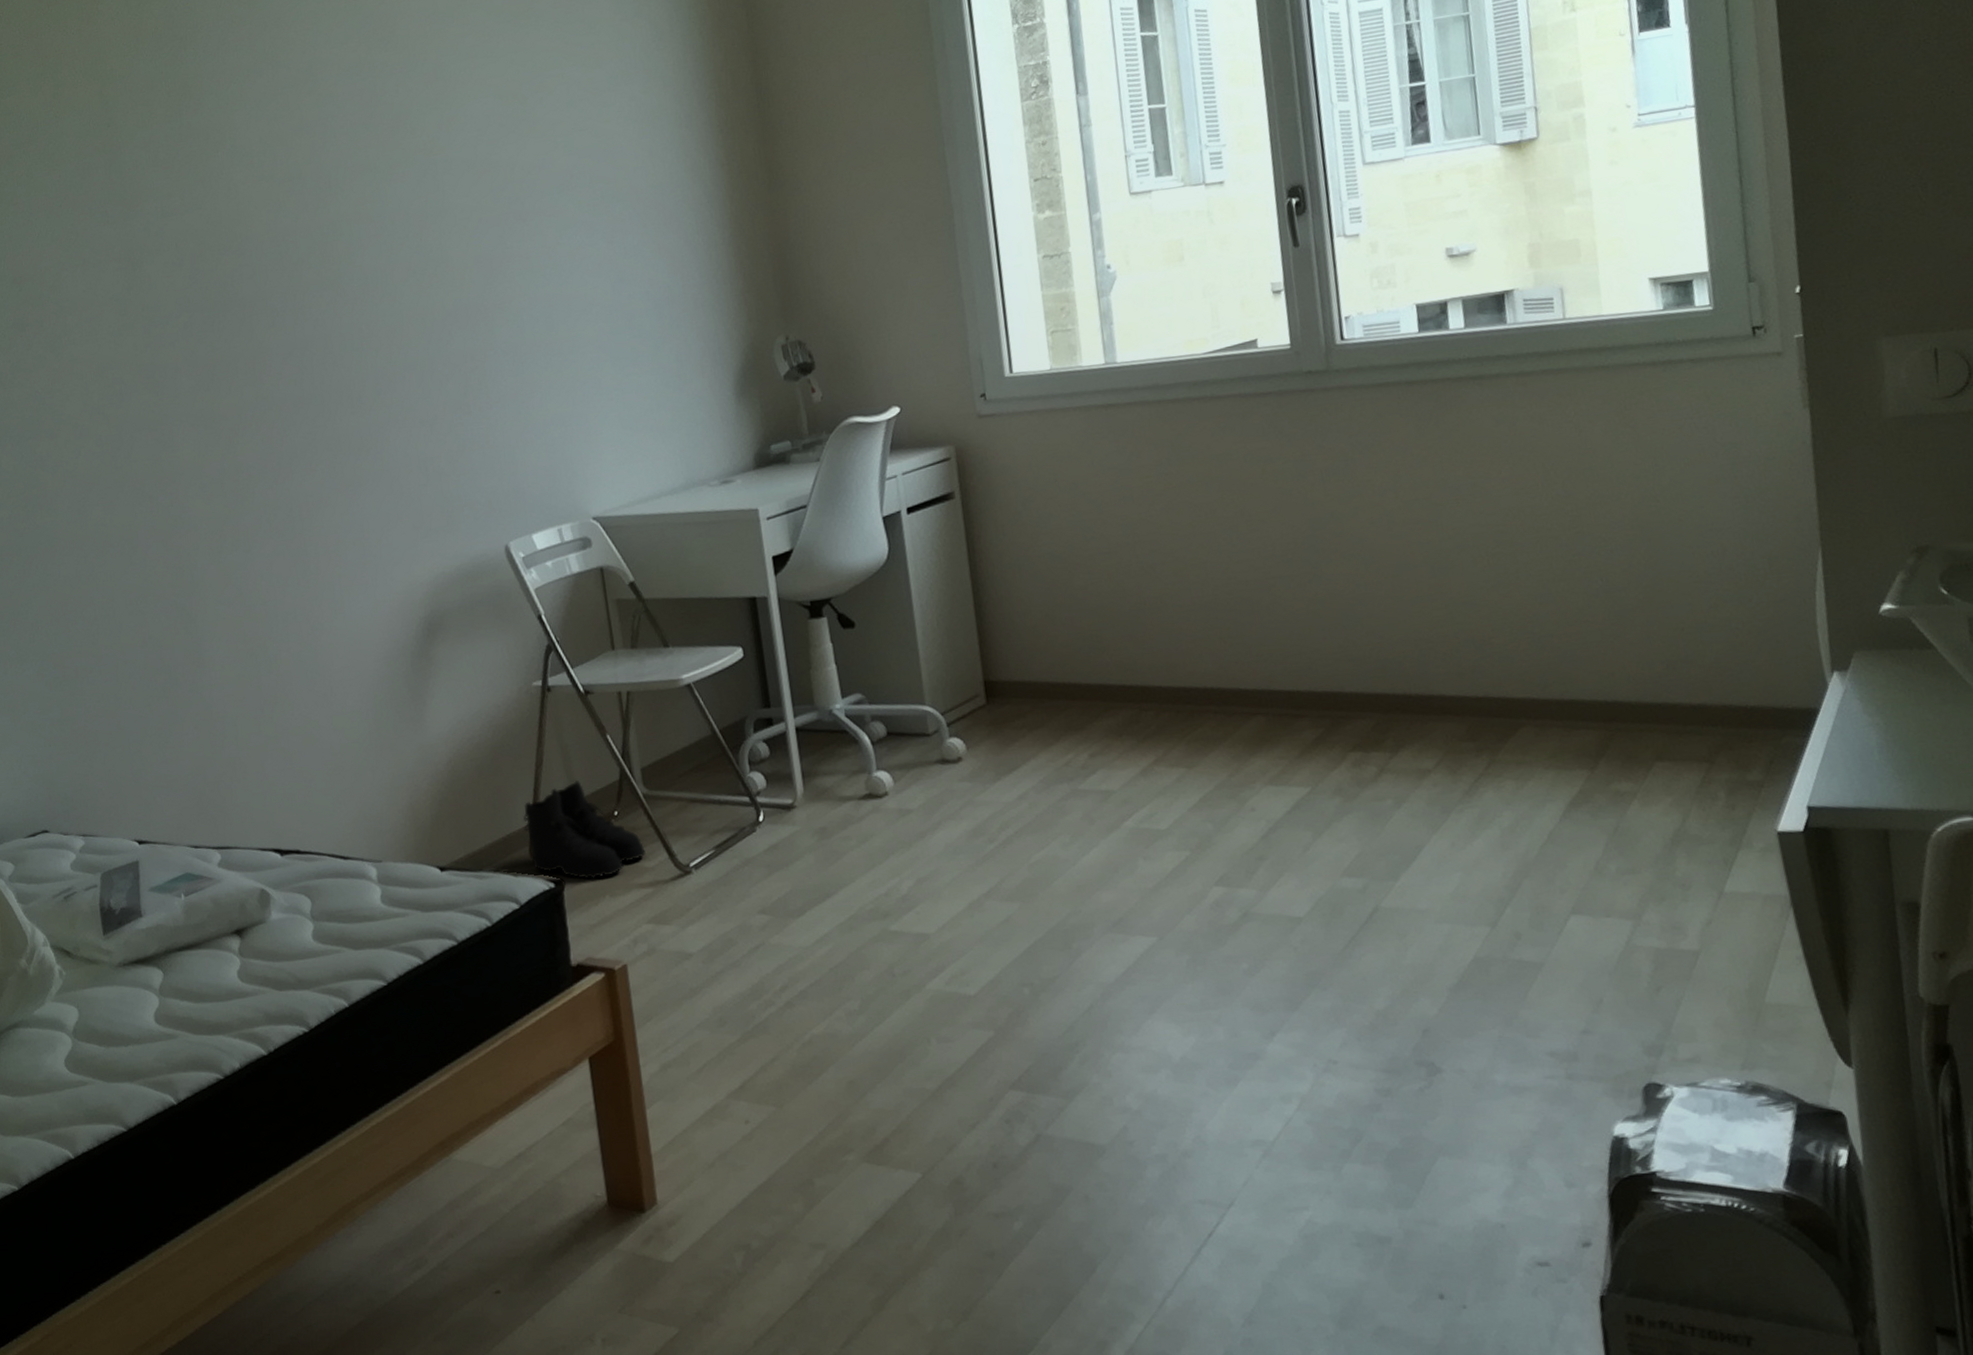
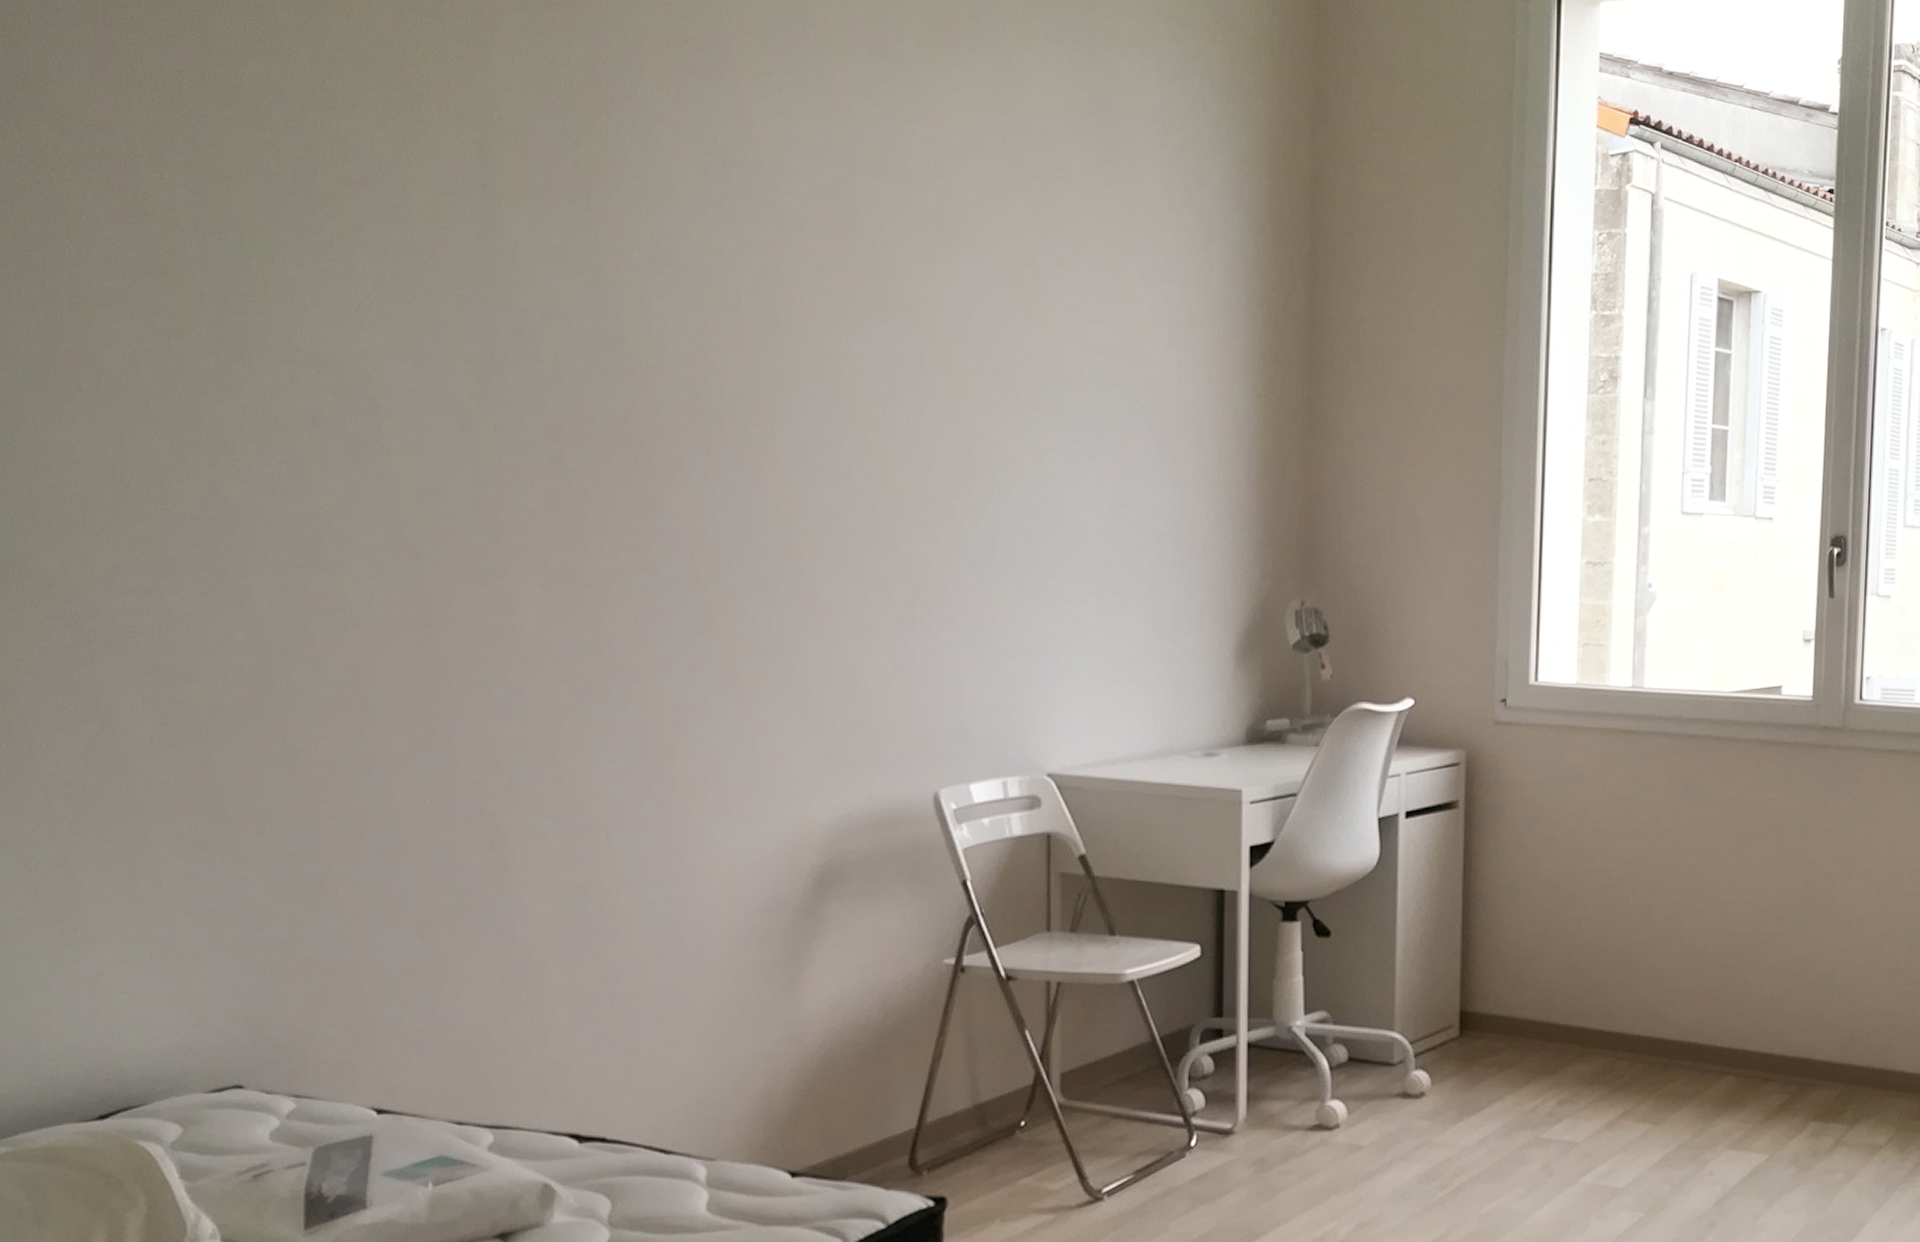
boots: present [523,780,646,880] -> none [906,1081,1052,1199]

